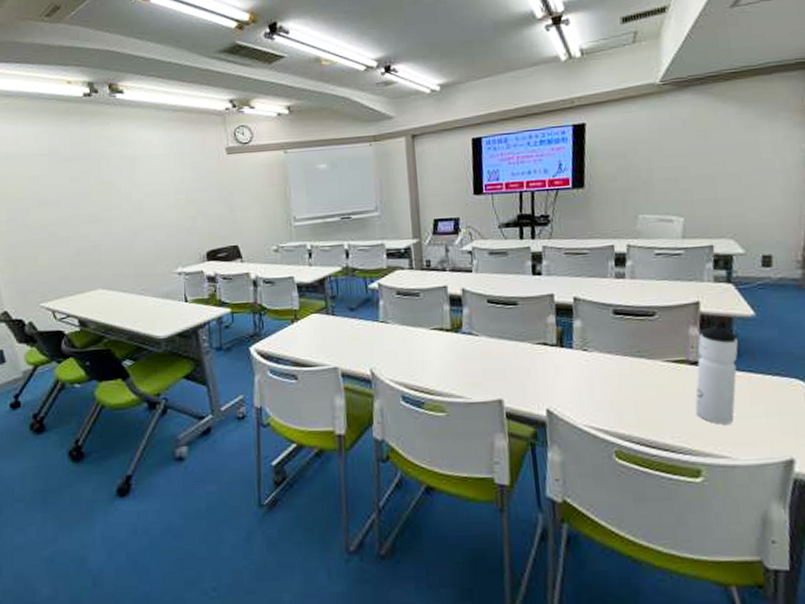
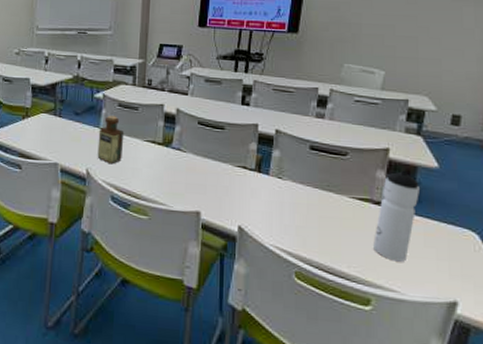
bottle: none [378,306,408,361] -> present [97,115,125,165]

